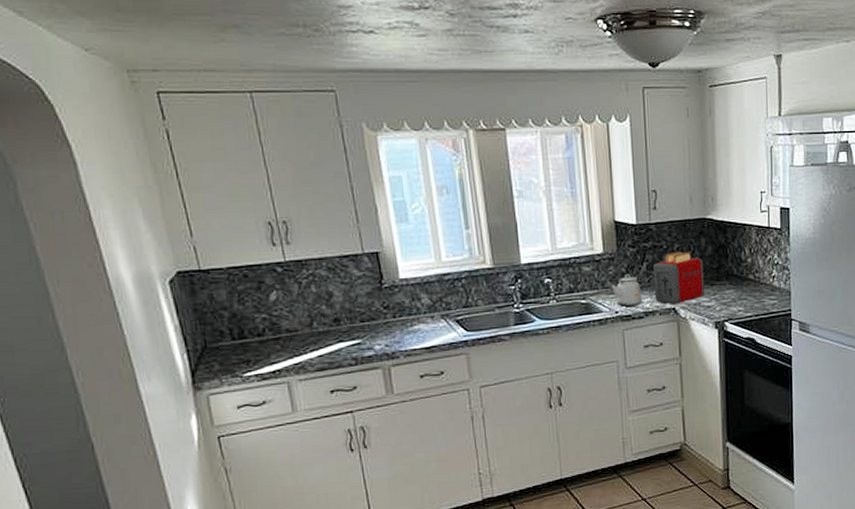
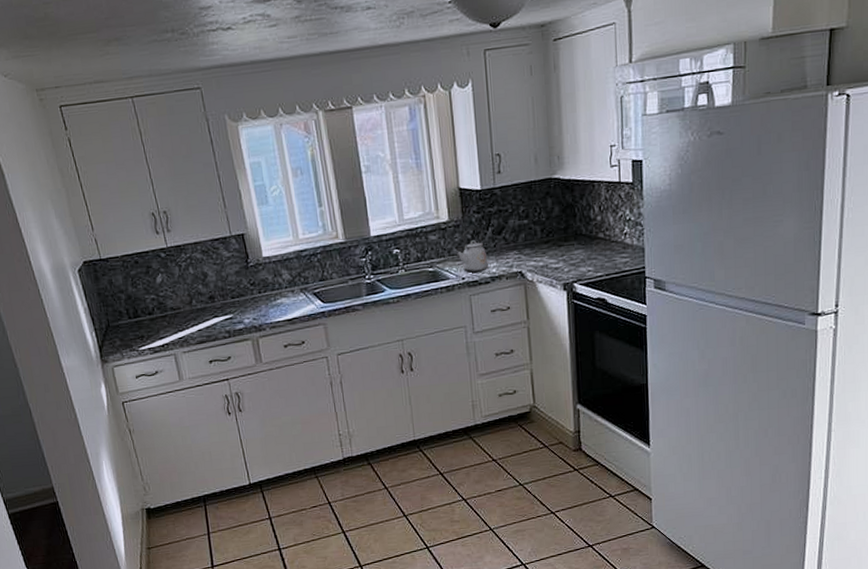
toaster: present [653,251,704,304] -> none [498,214,552,268]

